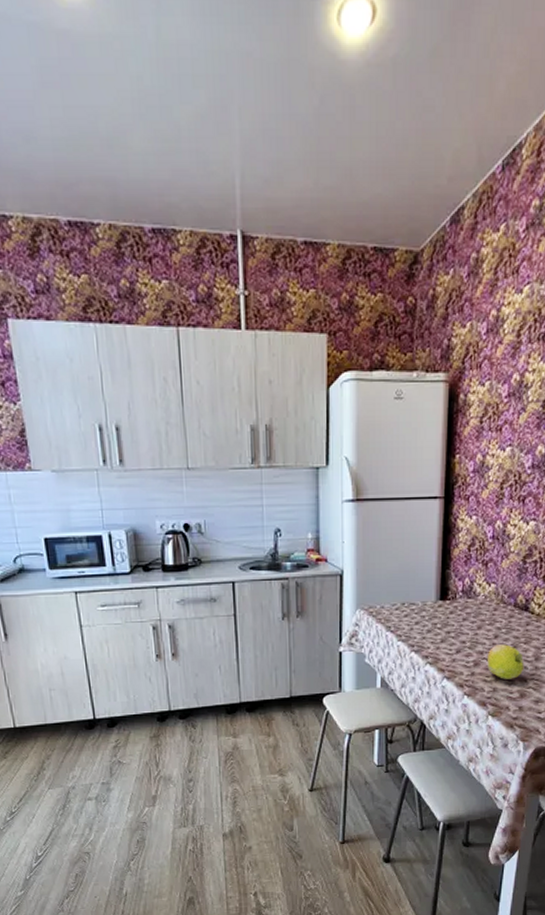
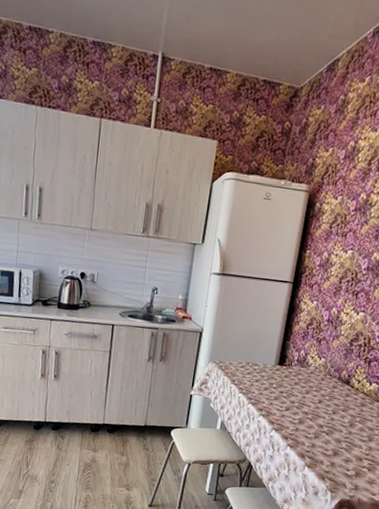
fruit: present [486,644,525,680] -> none [309,408,341,439]

